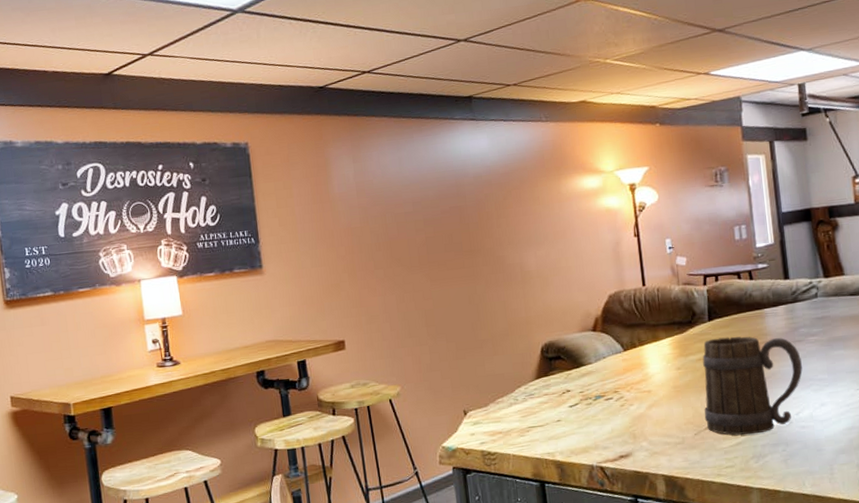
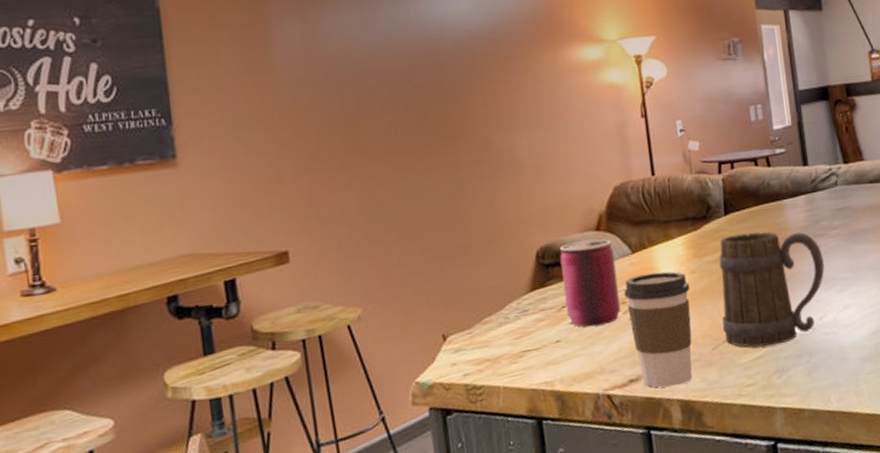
can: none [561,338,613,411] -> present [560,239,621,327]
coffee cup: none [616,367,677,464] -> present [624,271,693,388]

